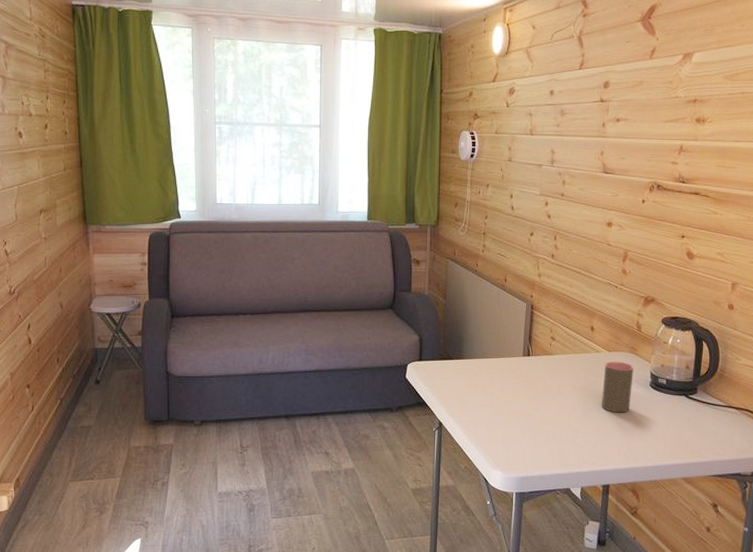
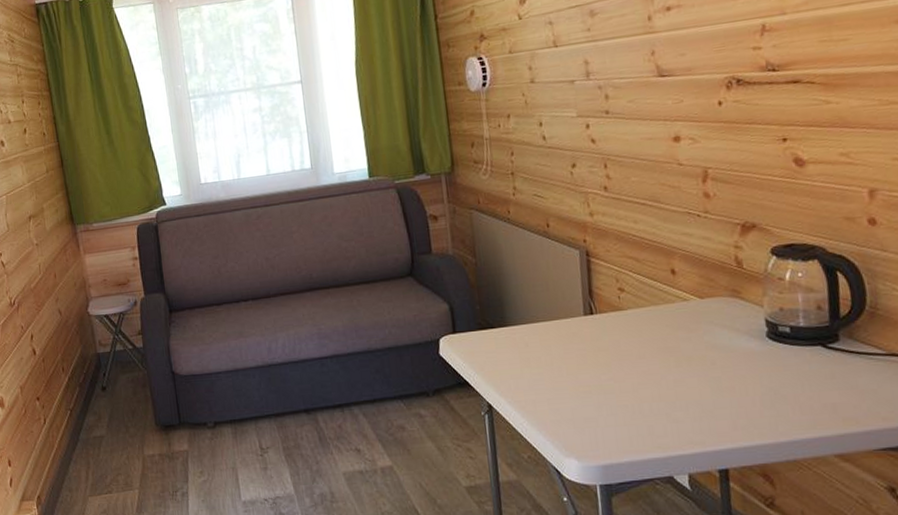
cup: present [601,361,634,413] -> none [697,309,743,376]

